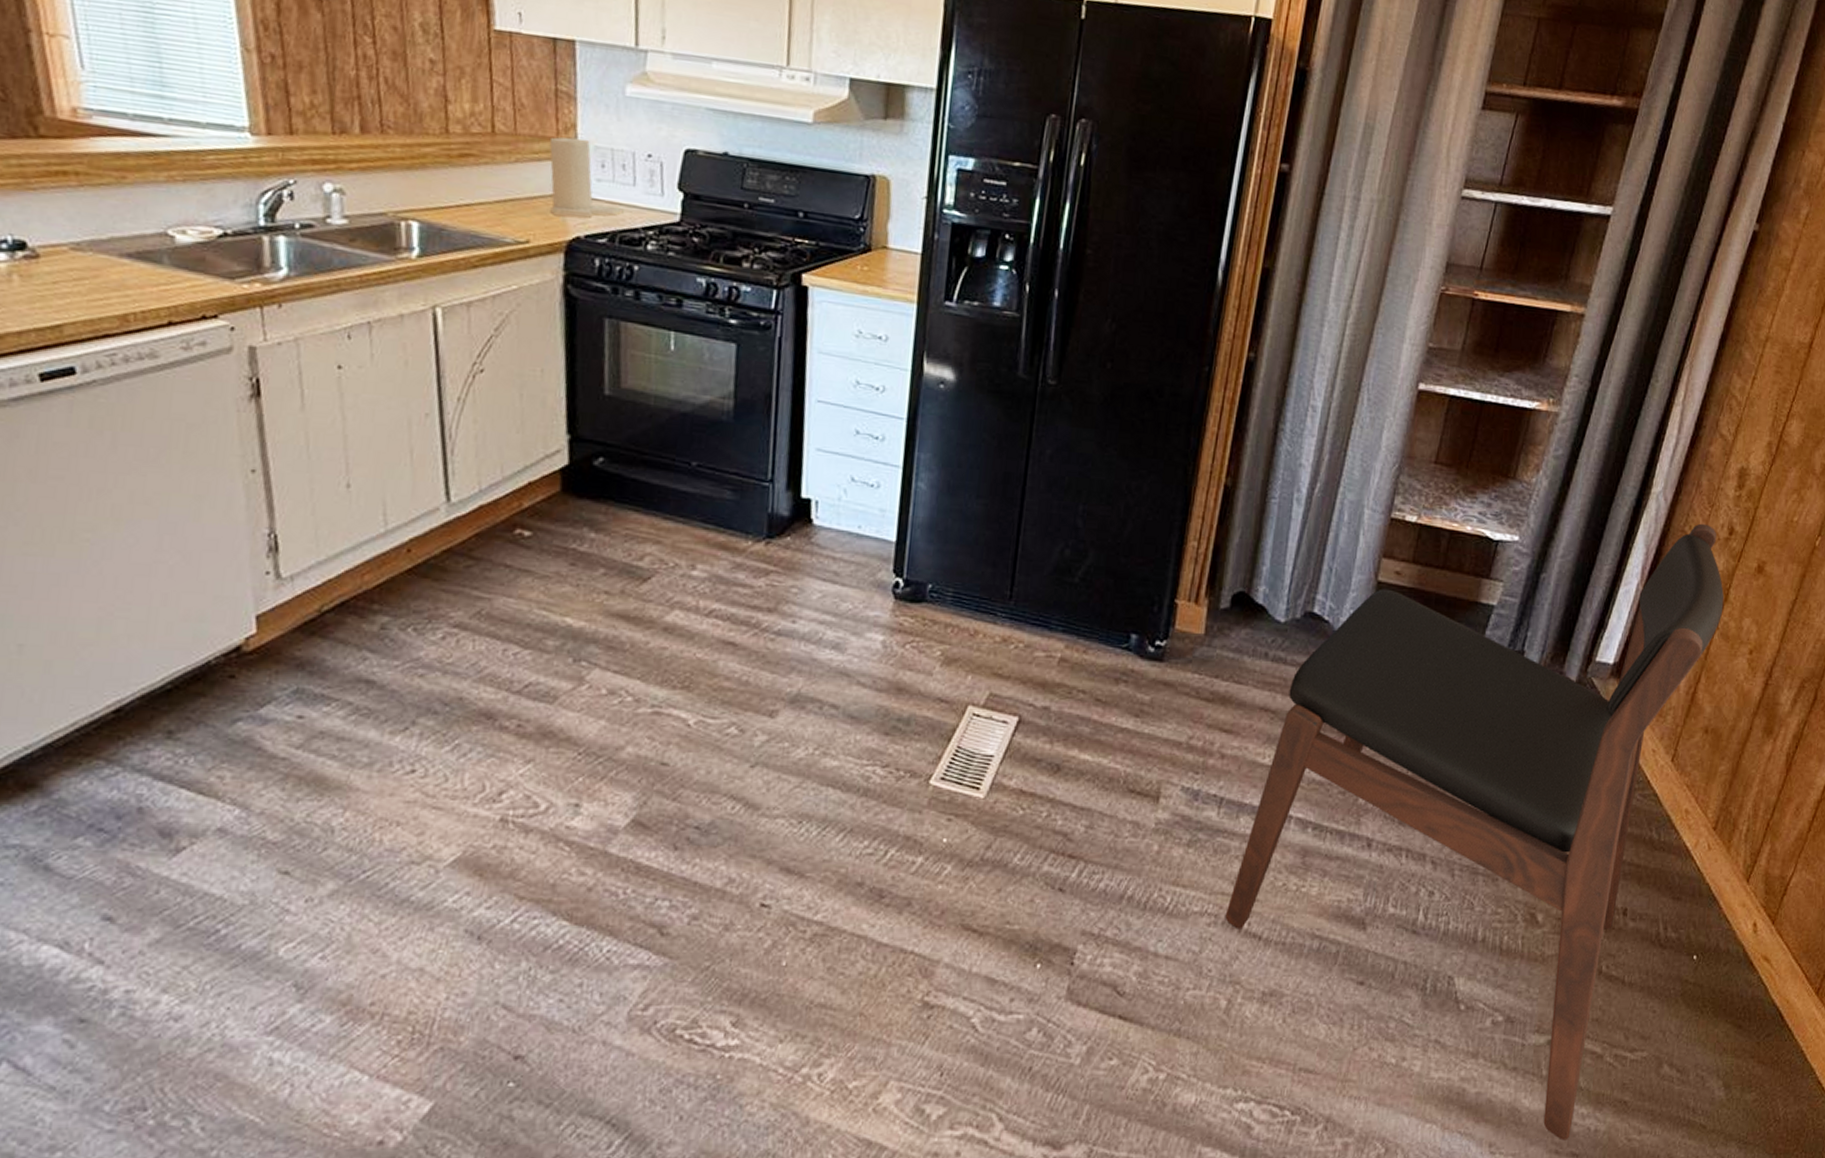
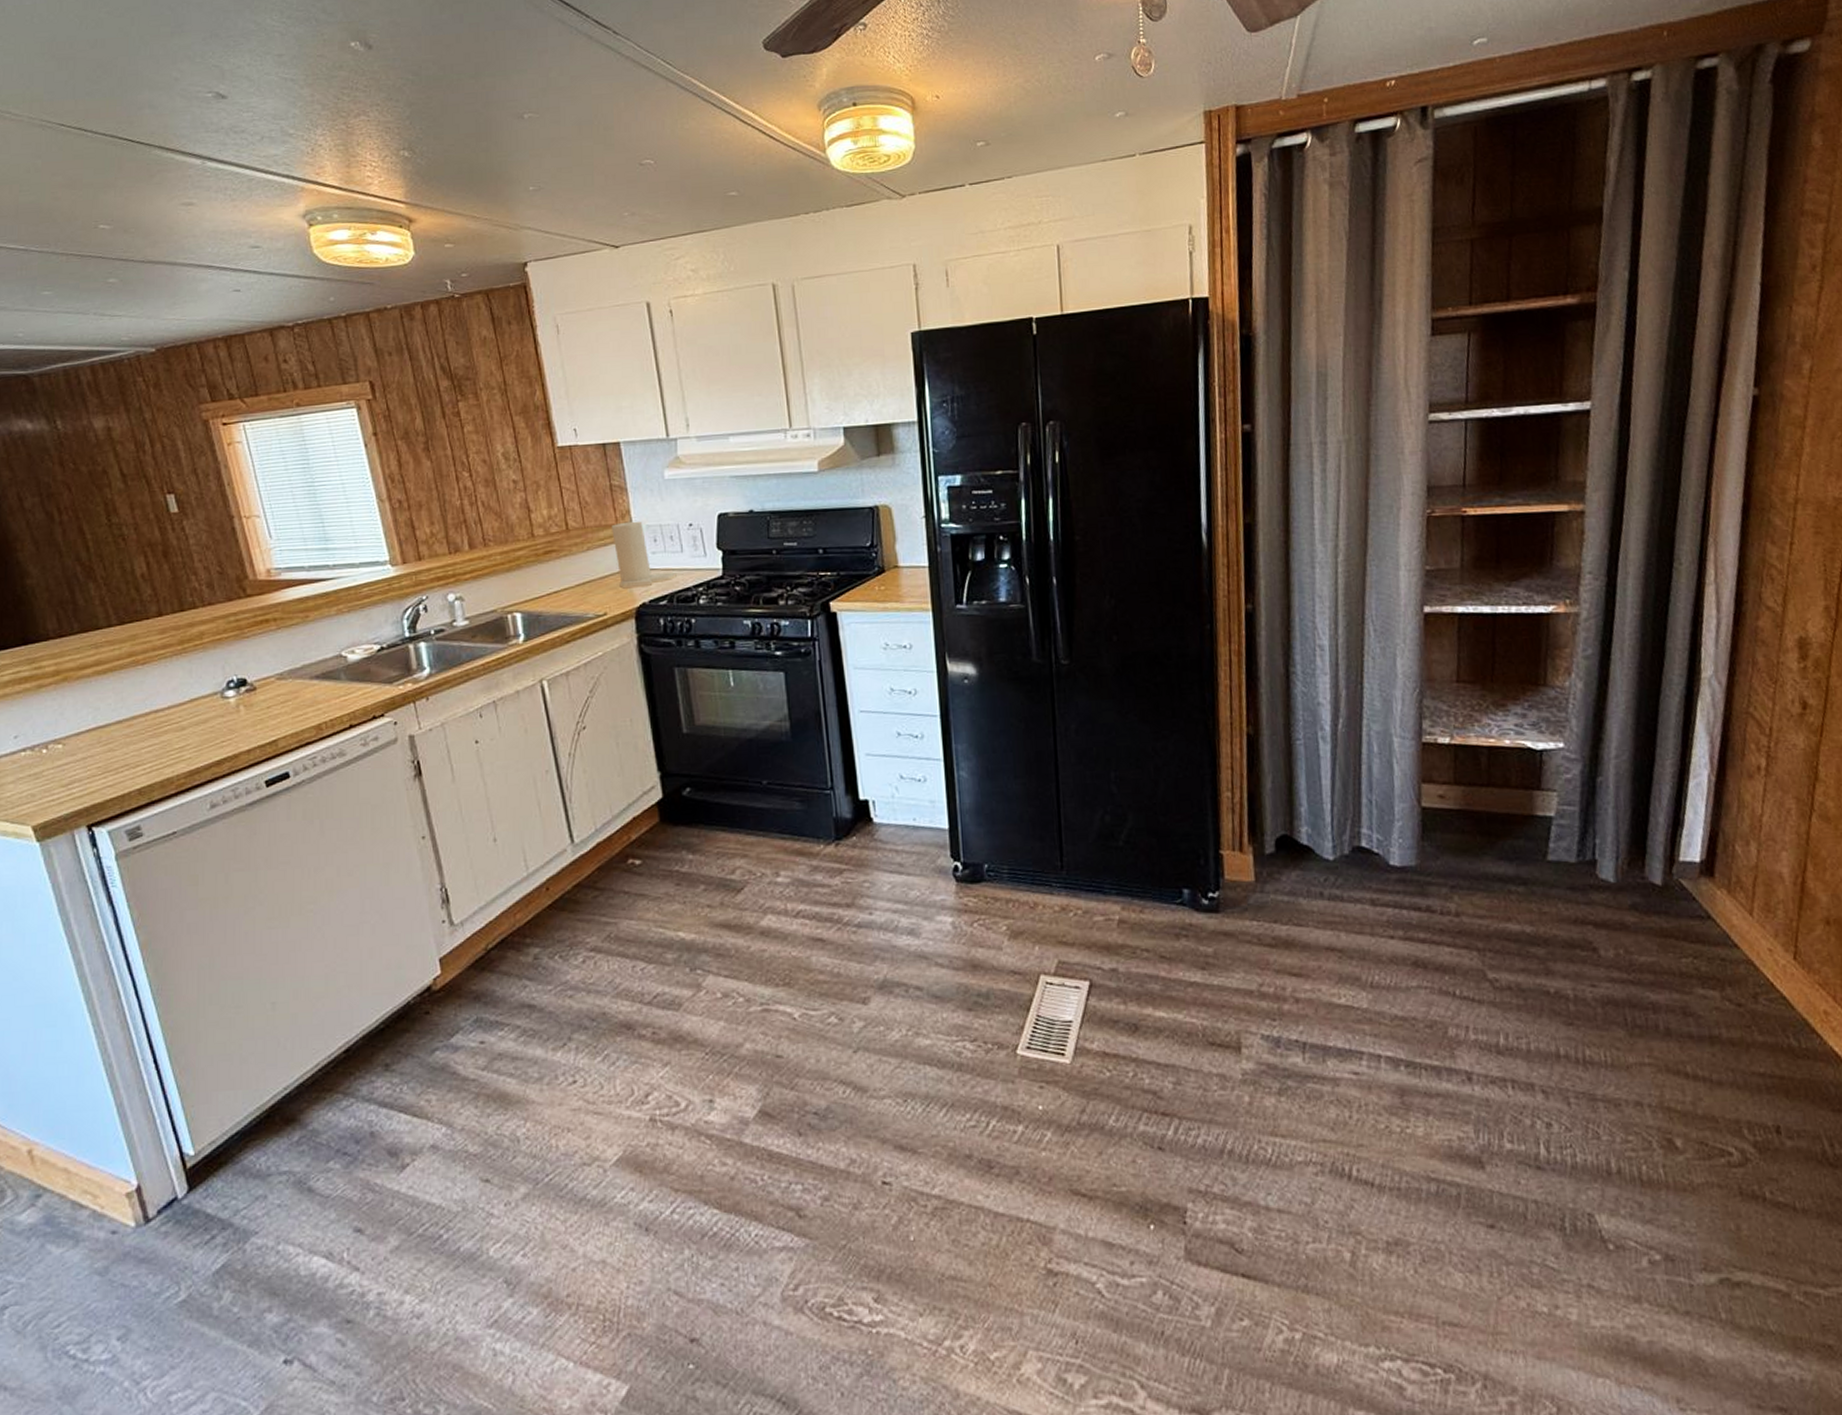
dining chair: present [1225,523,1724,1141] -> none [1331,701,1816,1393]

